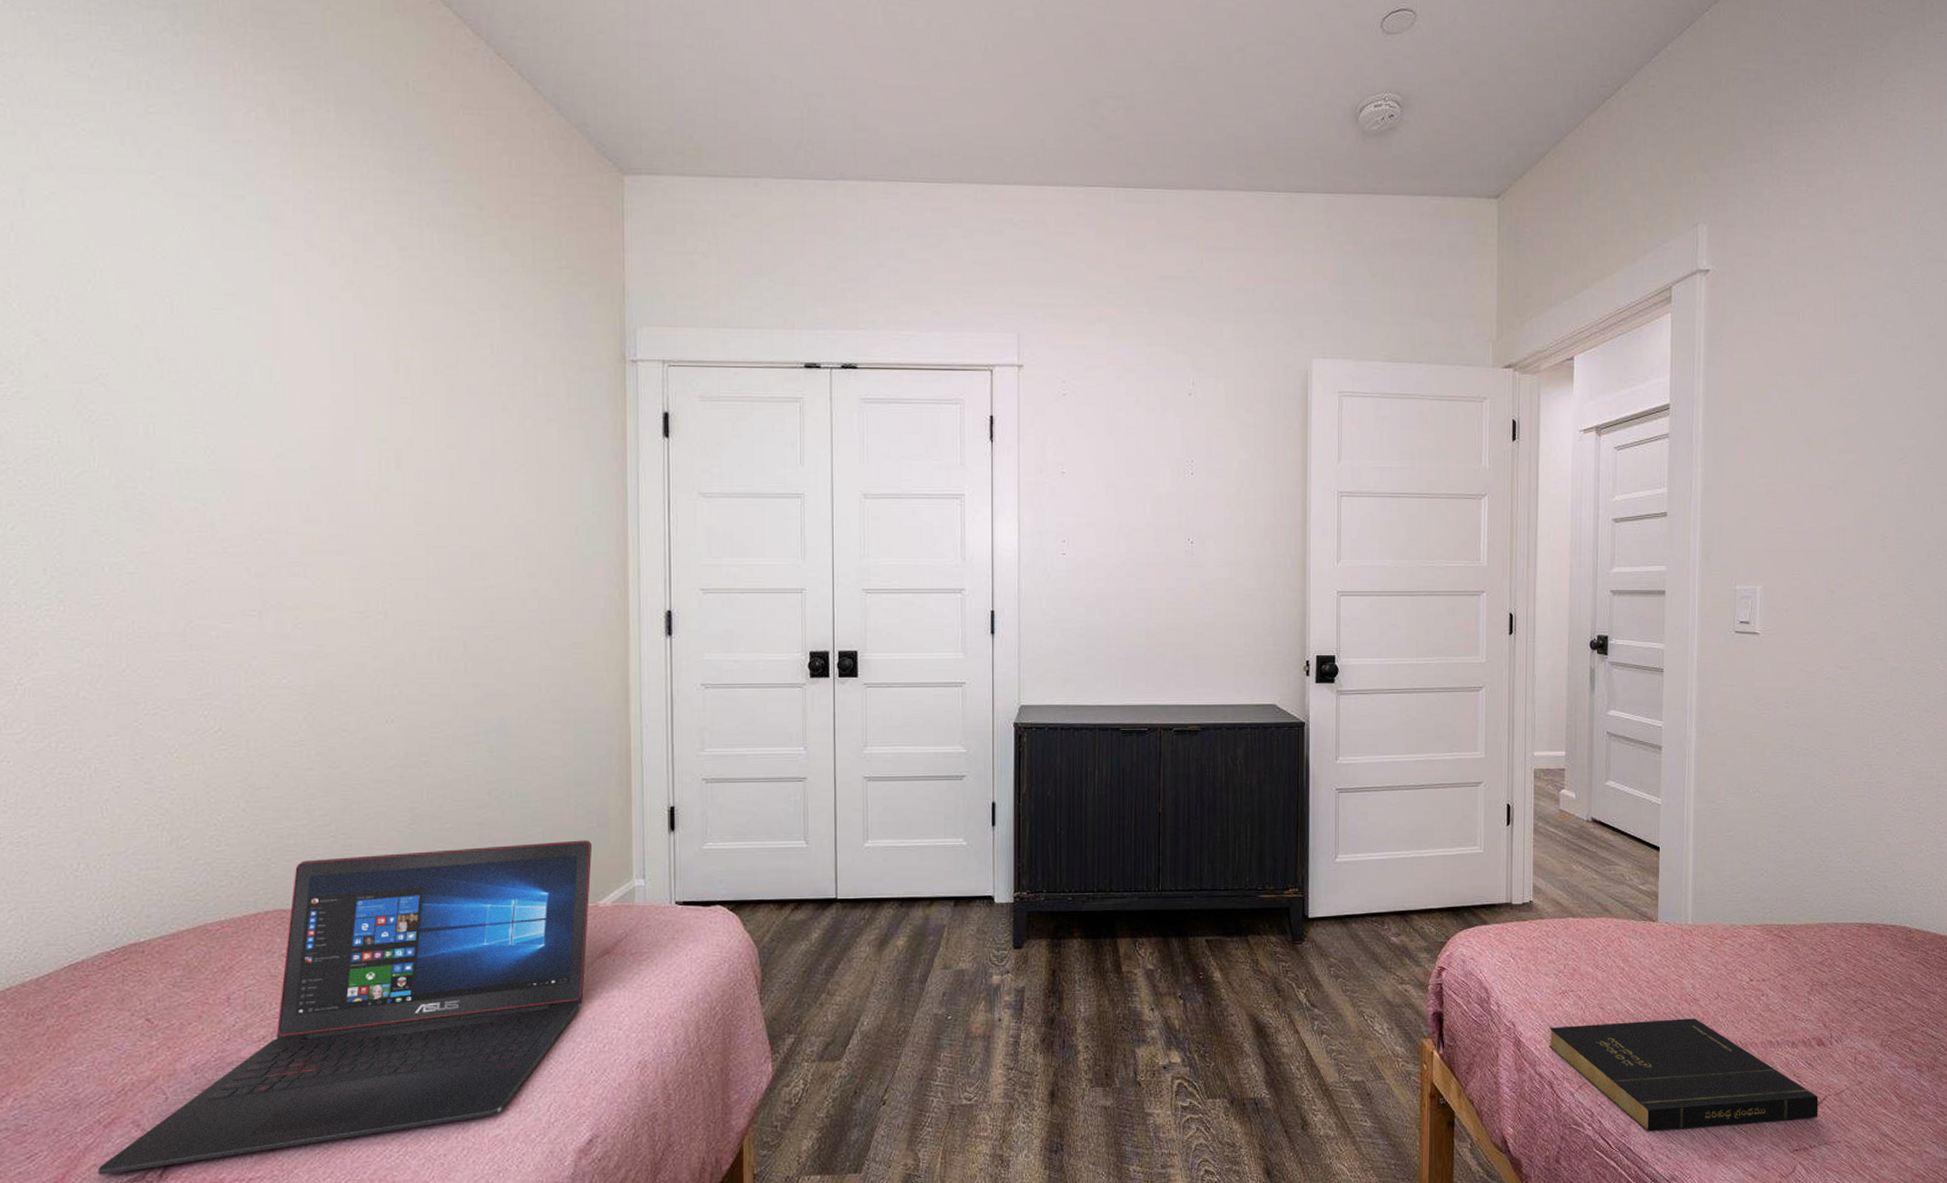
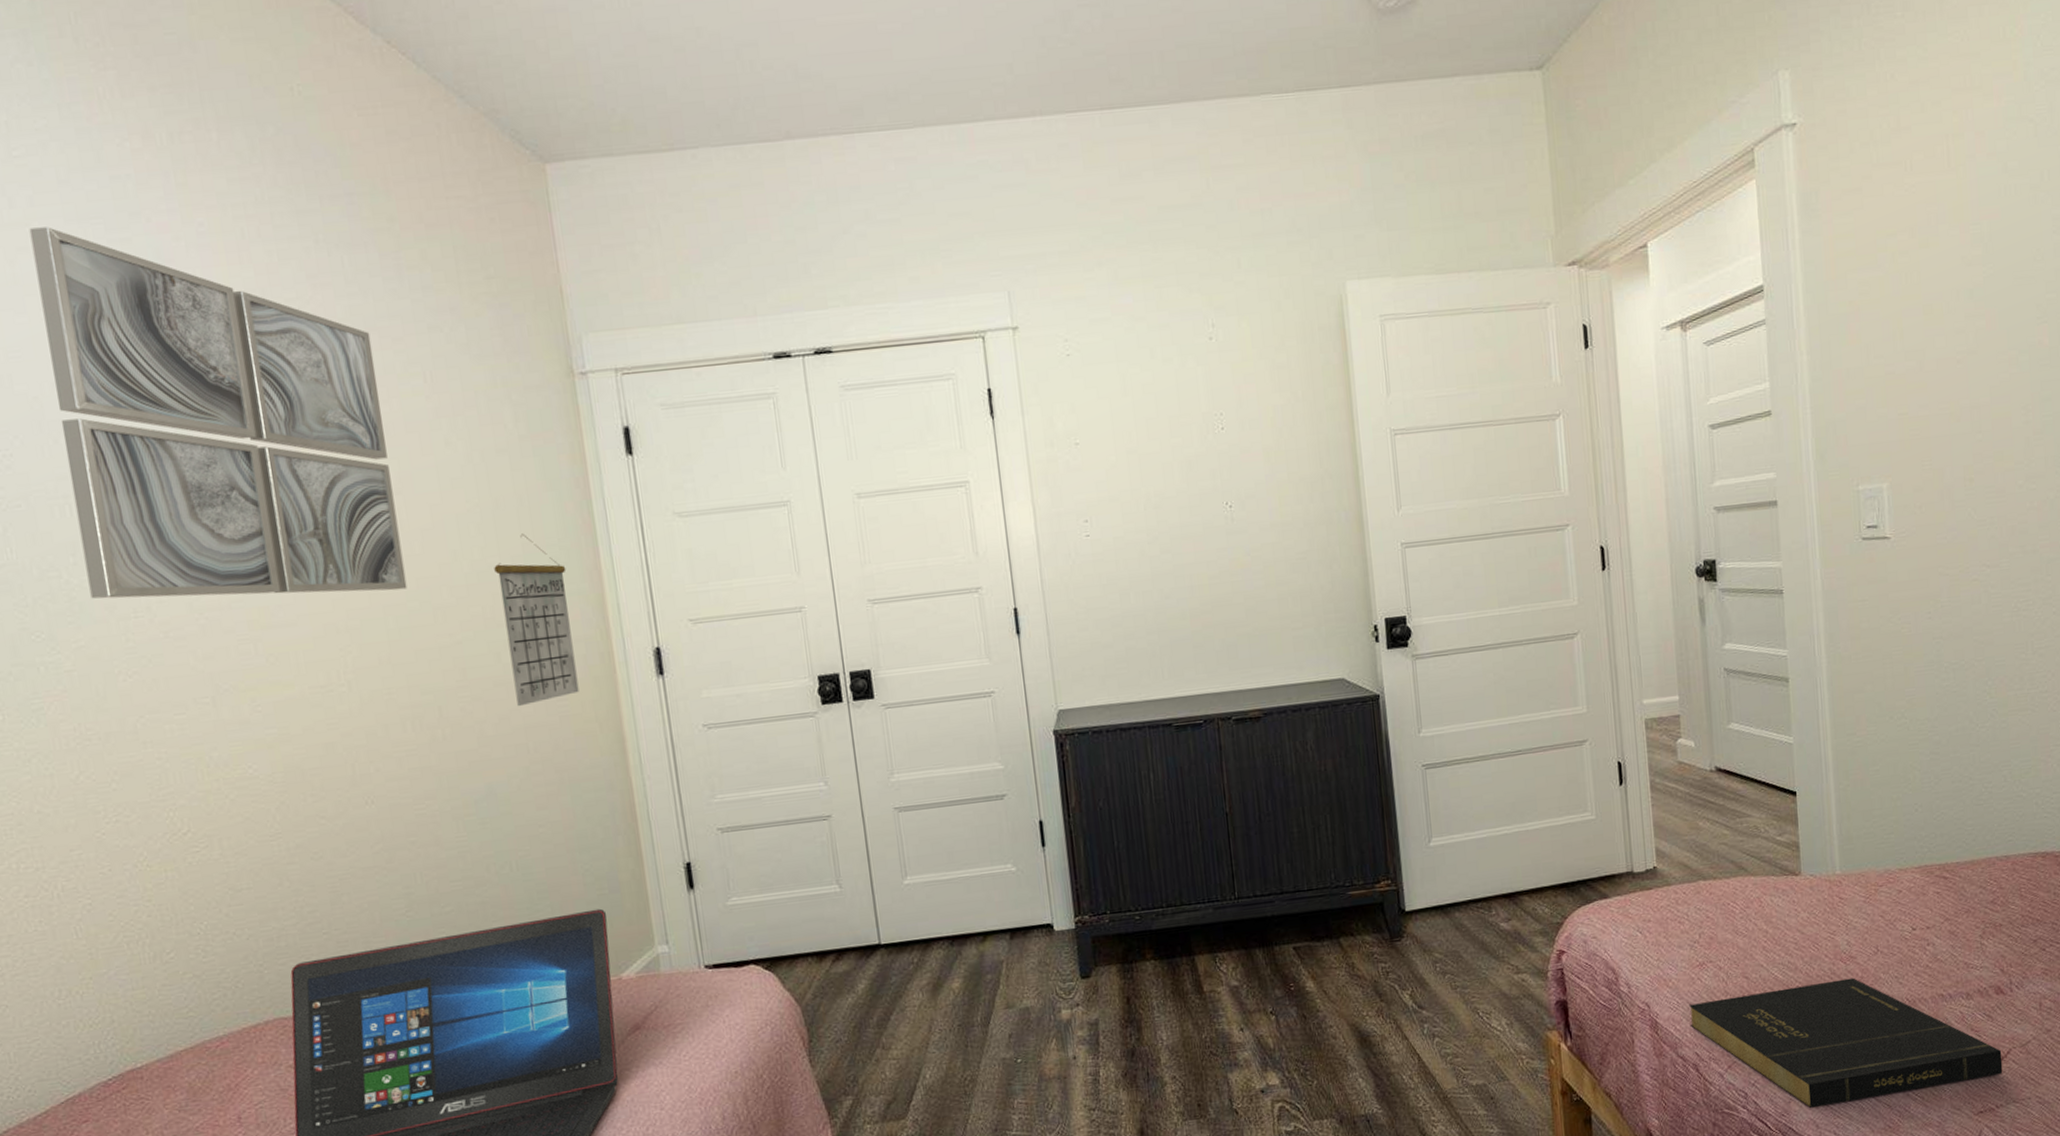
wall art: none [153,177,451,534] -> present [29,227,408,599]
calendar: none [531,496,596,650] -> present [494,533,579,707]

